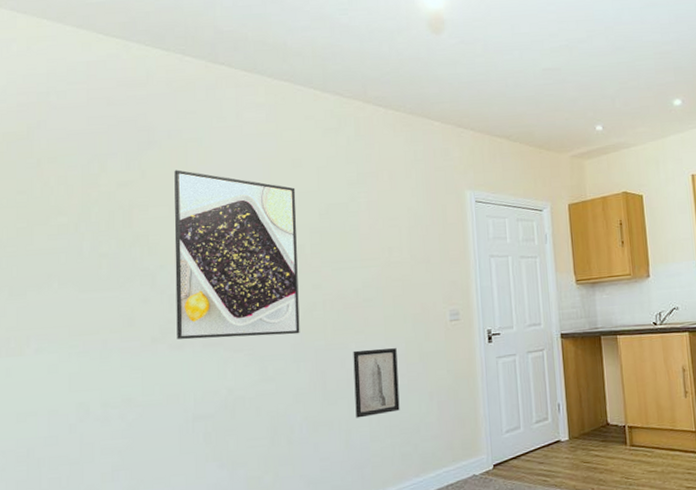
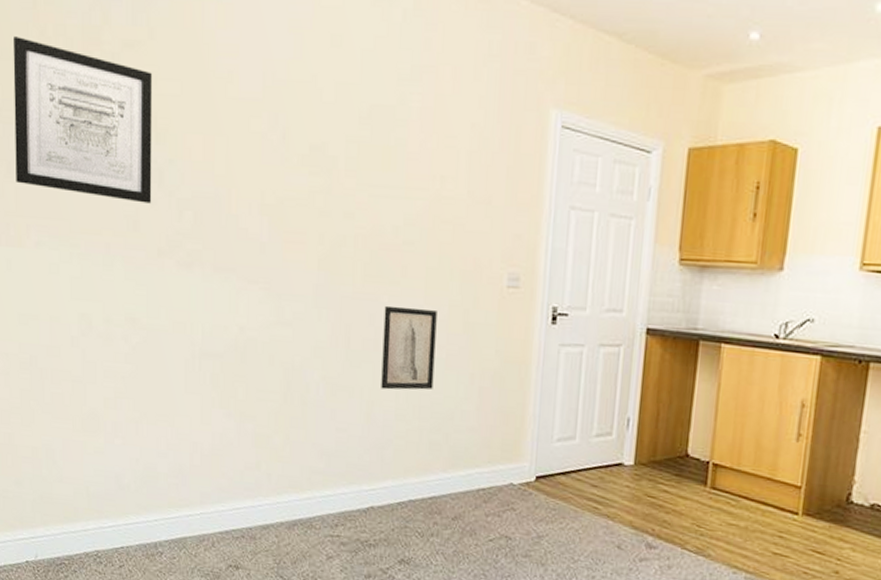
wall art: none [18,189,145,304] -> present [12,36,152,204]
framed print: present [174,169,300,340] -> none [185,32,332,273]

